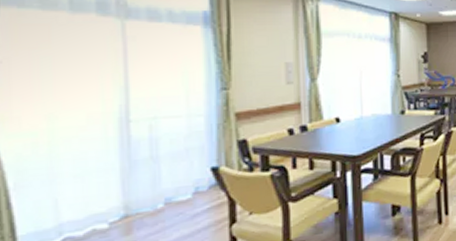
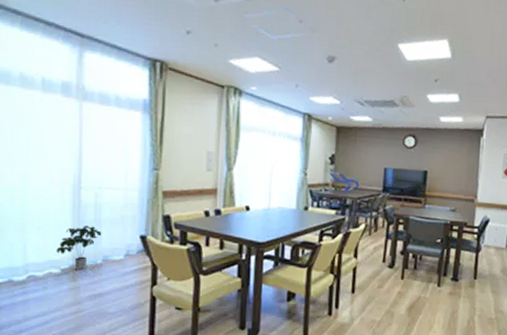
potted plant: none [101,165,162,221] -> present [56,226,102,270]

